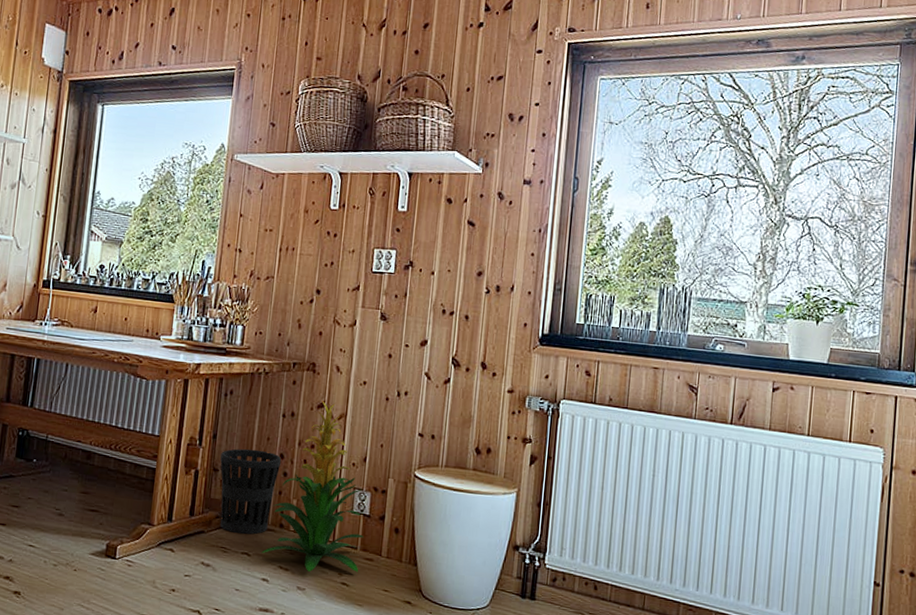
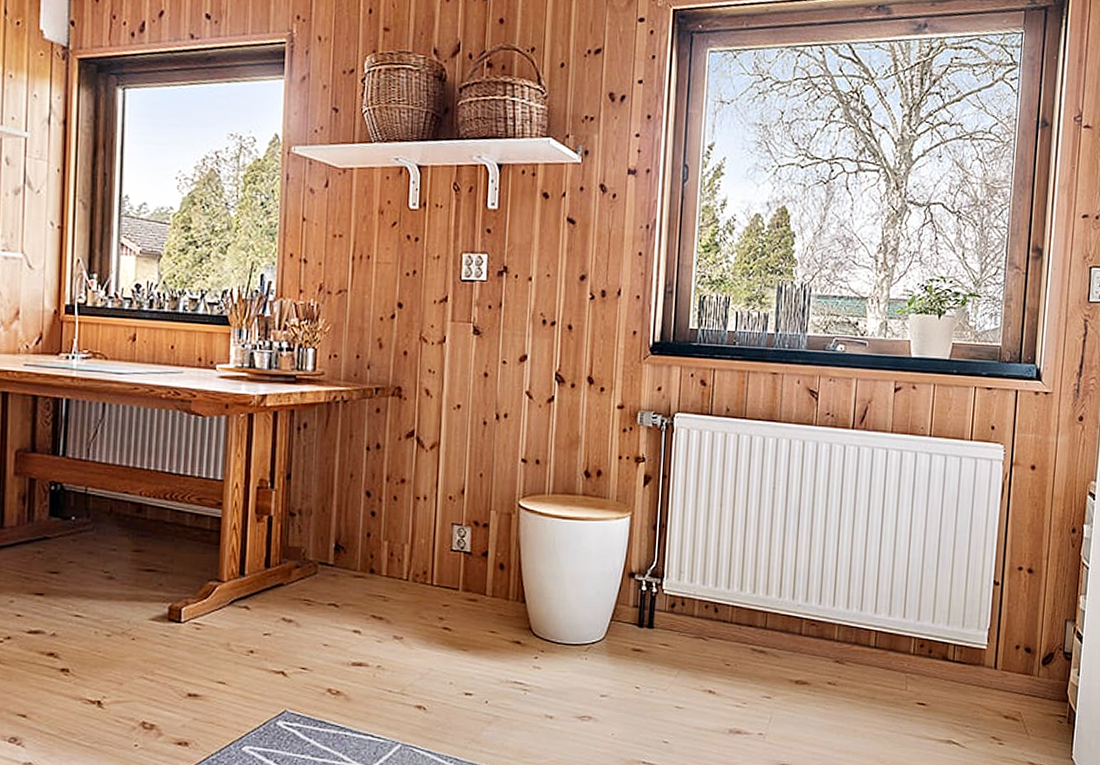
wastebasket: present [219,448,282,535] -> none [297,488,368,584]
indoor plant: present [261,399,364,572] -> none [351,428,465,619]

